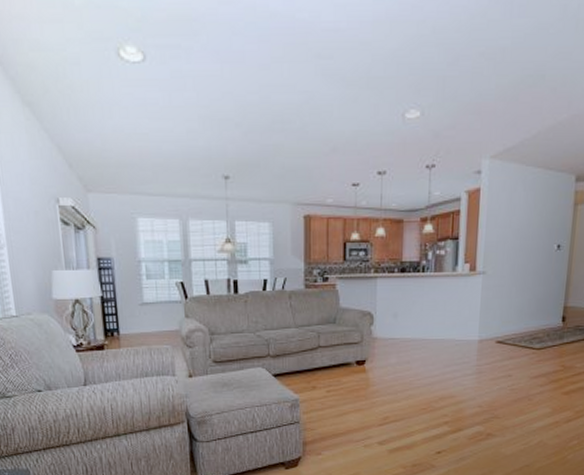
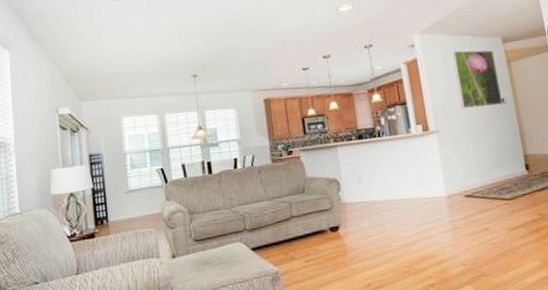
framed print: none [514,184,564,252] -> present [452,50,503,109]

